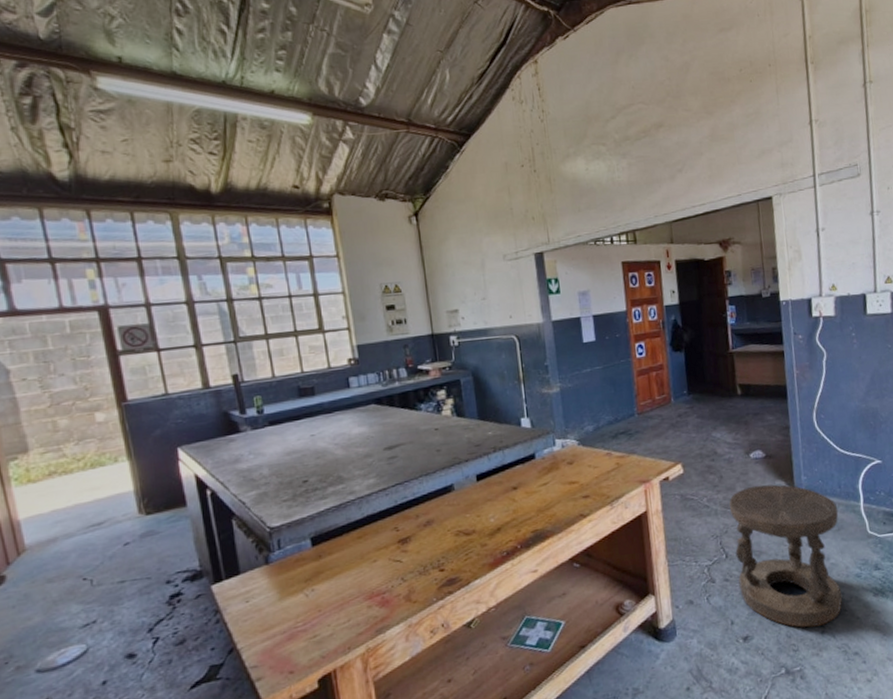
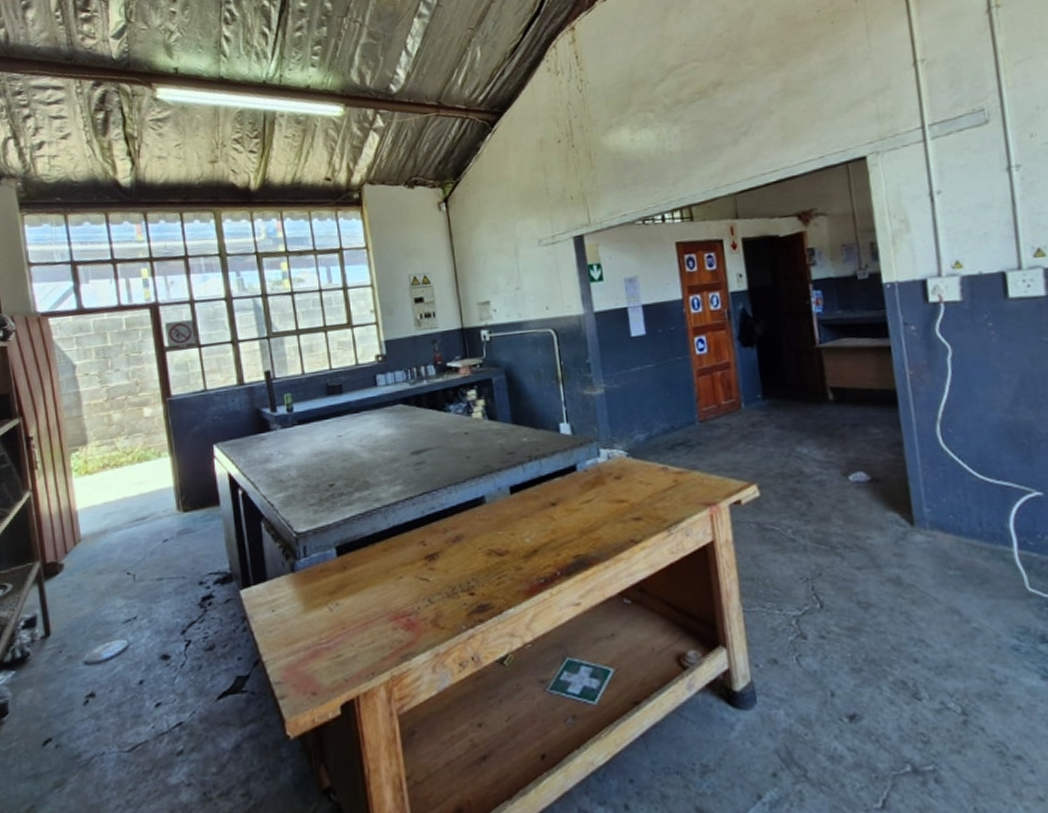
stool: present [729,484,843,628] -> none [822,516,994,713]

